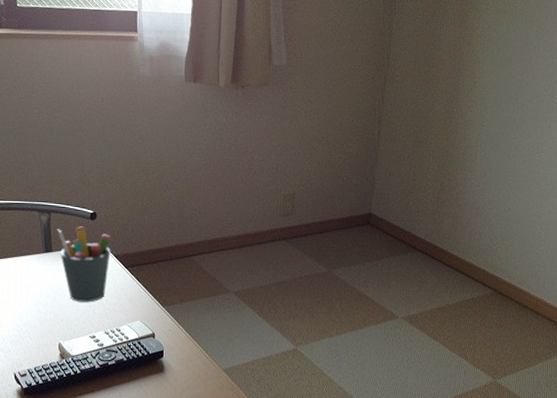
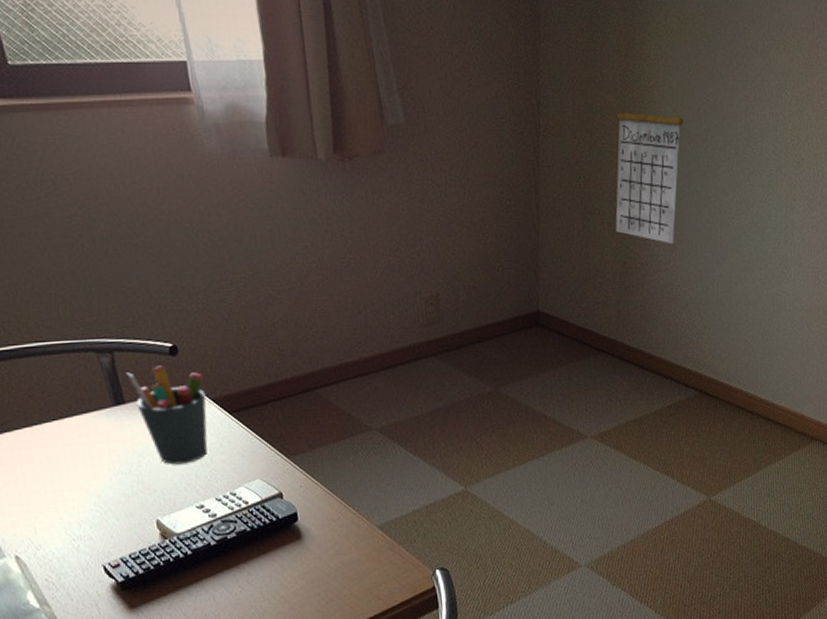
calendar: none [439,48,501,172] -> present [615,83,684,245]

